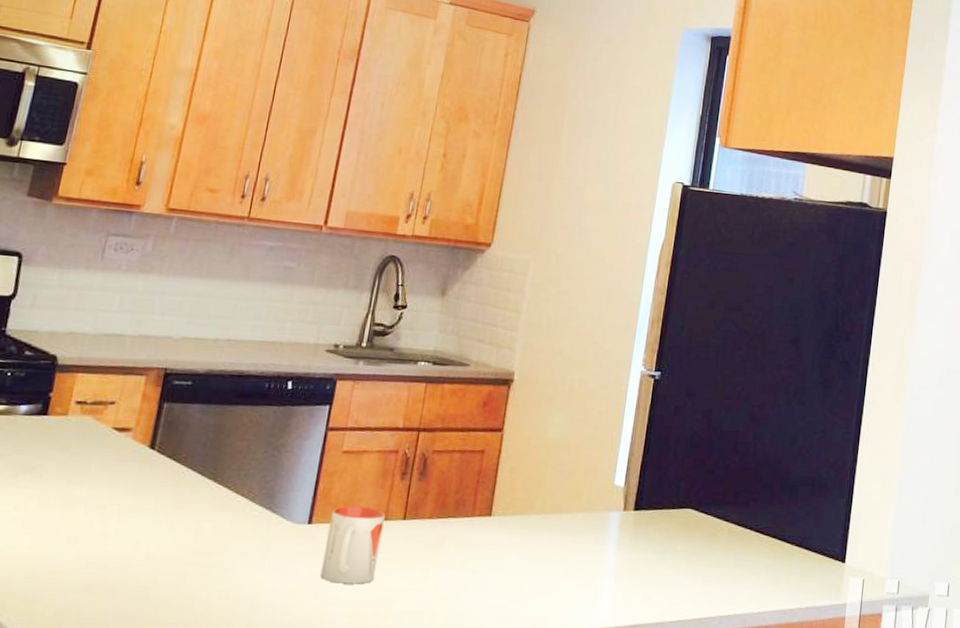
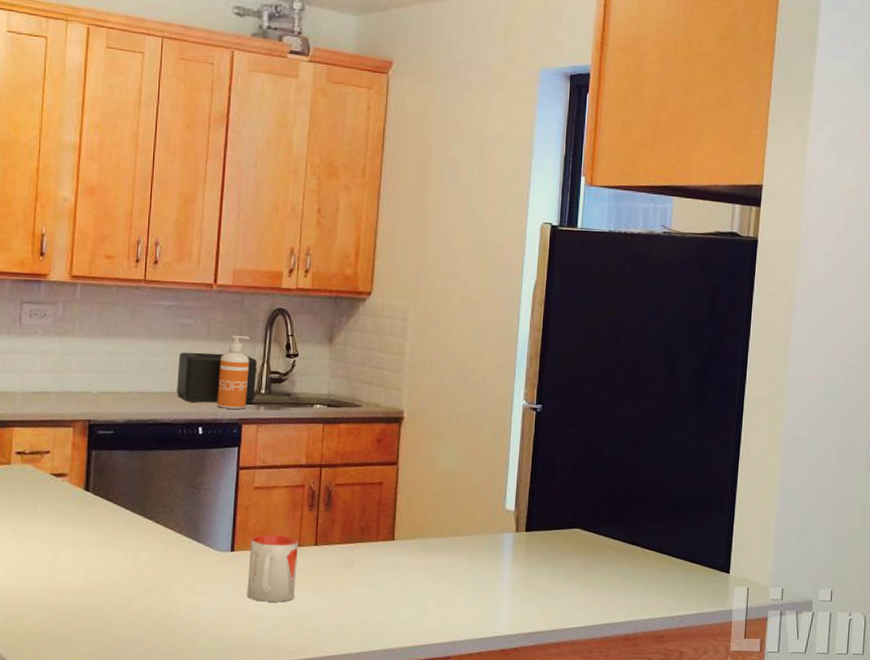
toaster: none [268,297,361,358] -> present [177,352,257,405]
soap dispenser: none [311,281,356,364] -> present [216,335,250,410]

